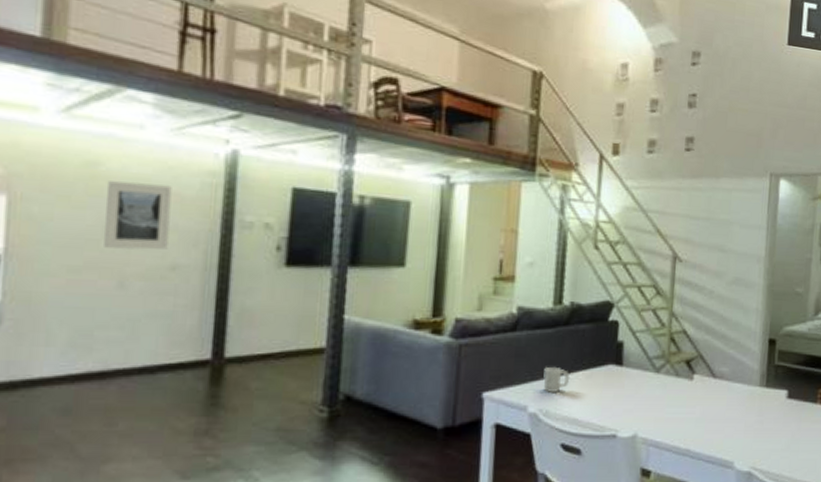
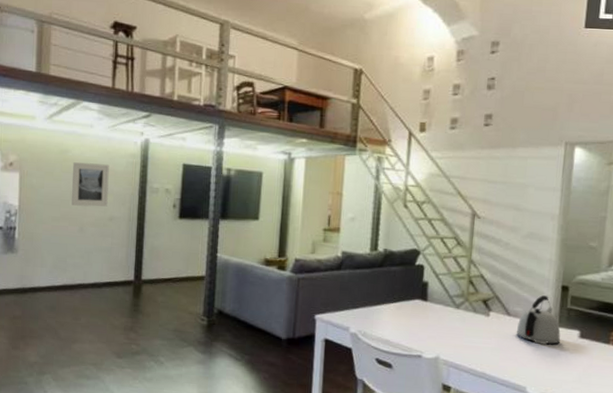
cup: present [543,366,570,392] -> none [361,298,384,319]
kettle: none [722,351,769,409] -> present [516,295,561,345]

